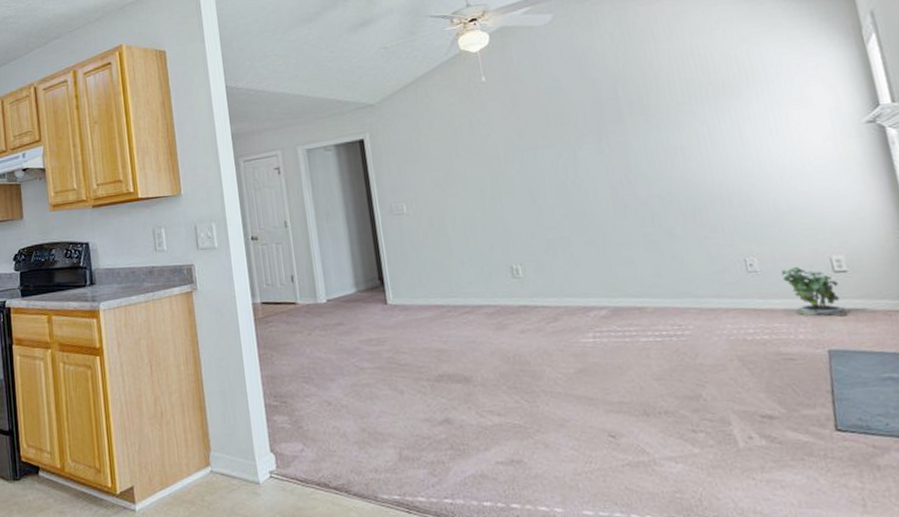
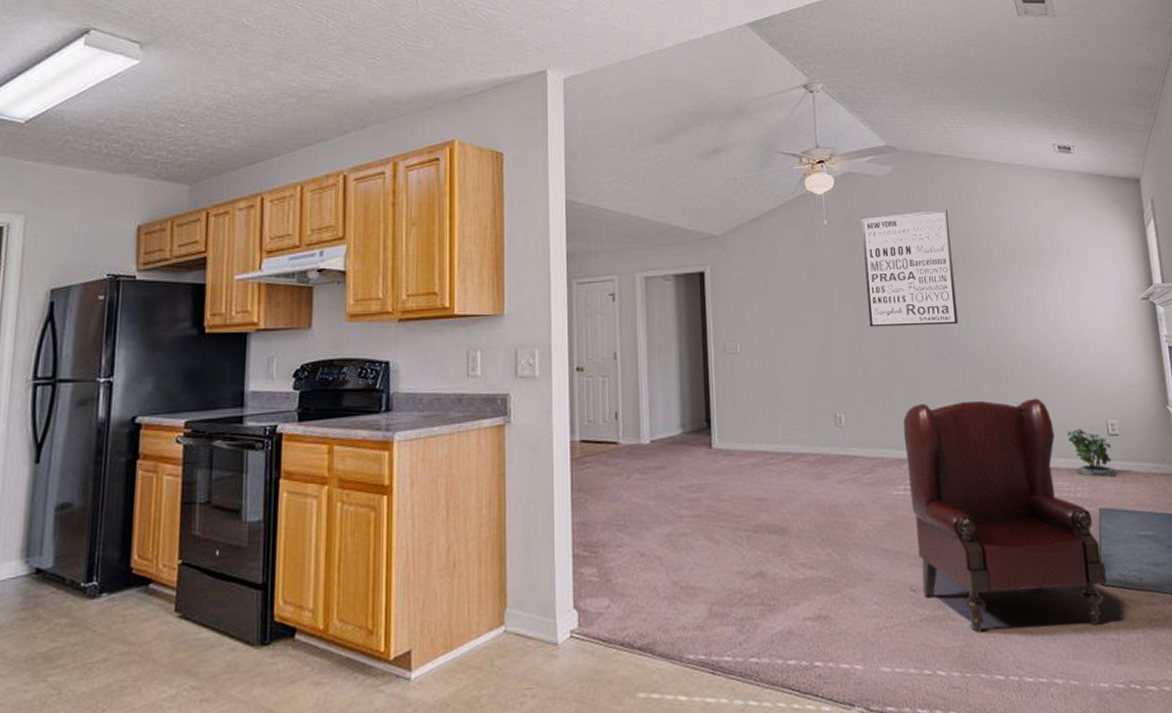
wall art: none [522,51,641,179] -> present [862,209,959,327]
armchair: none [586,237,844,479] -> present [903,398,1107,633]

